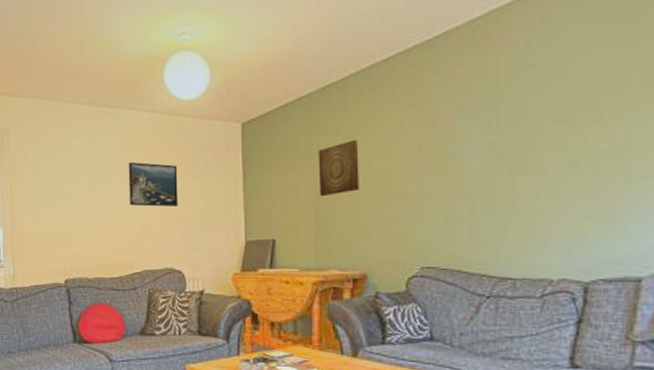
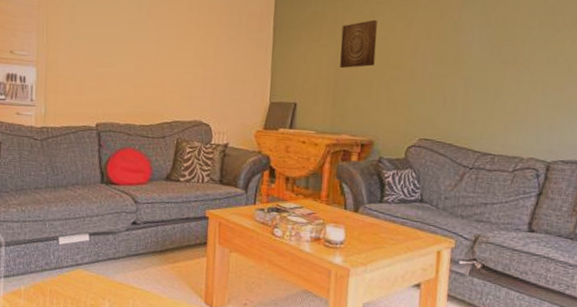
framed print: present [128,162,178,207] -> none [164,17,213,65]

